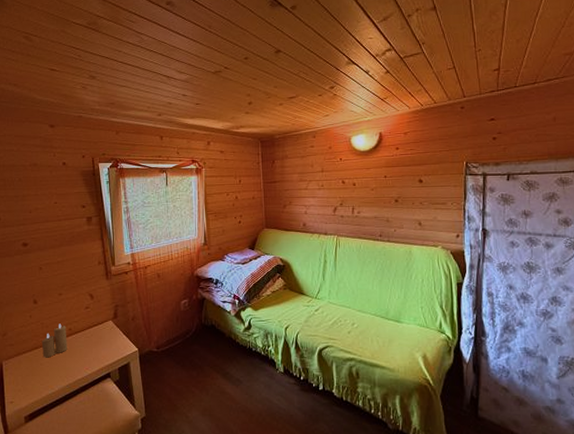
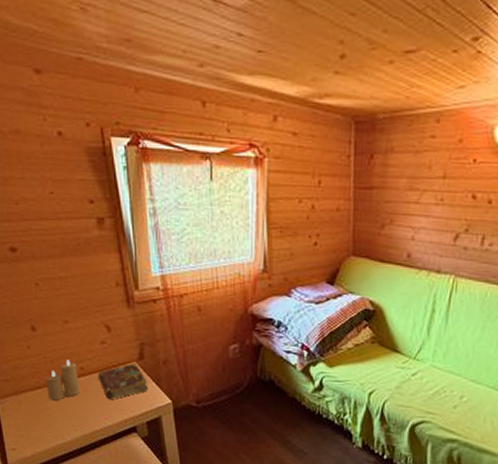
book: none [82,321,120,353] -> present [97,362,149,400]

